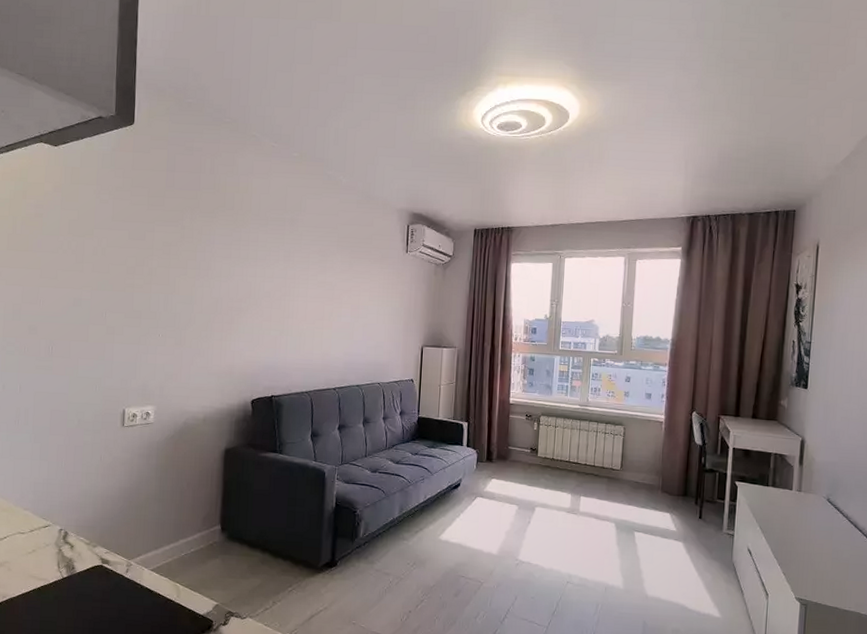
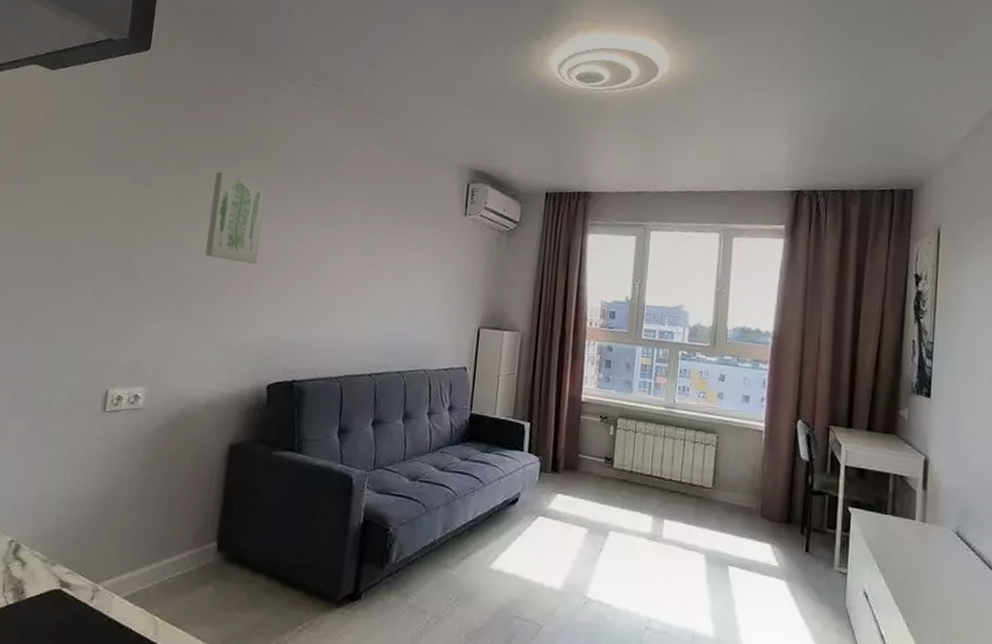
wall art: none [193,226,240,301] -> present [205,172,267,264]

